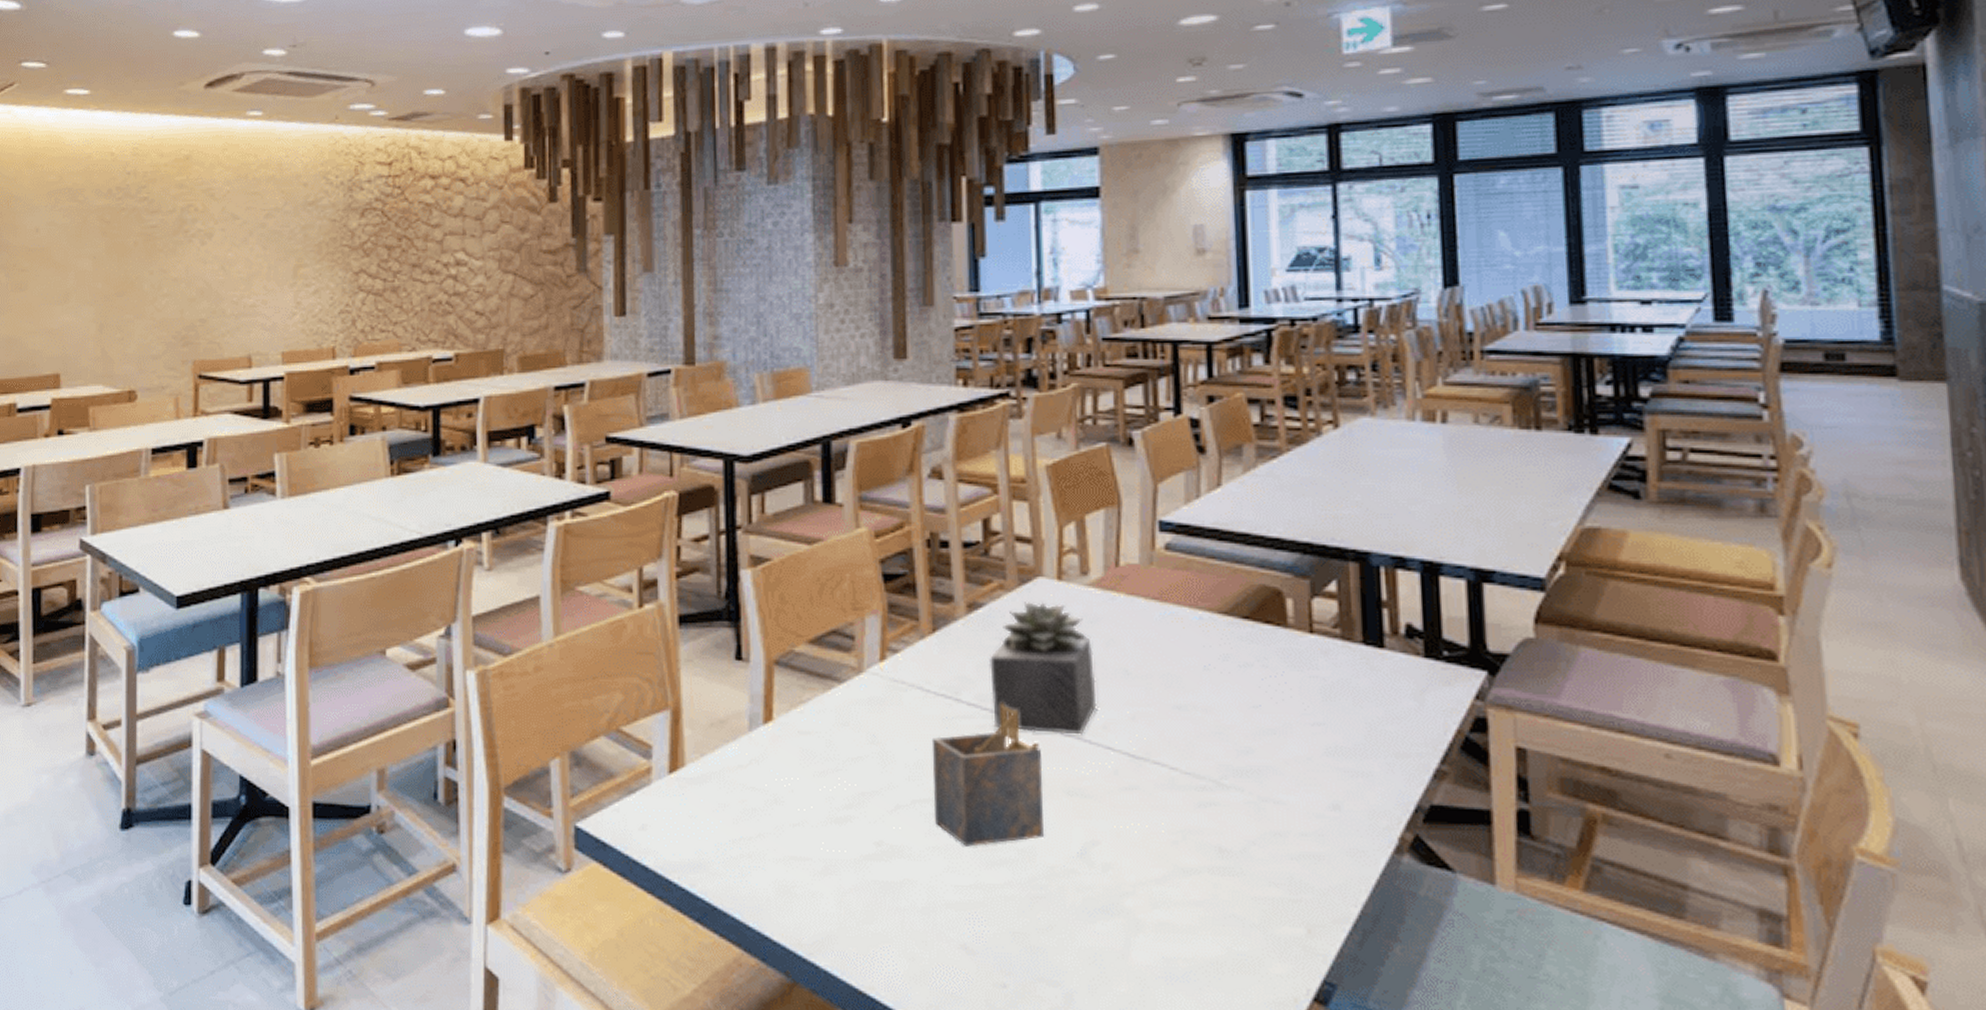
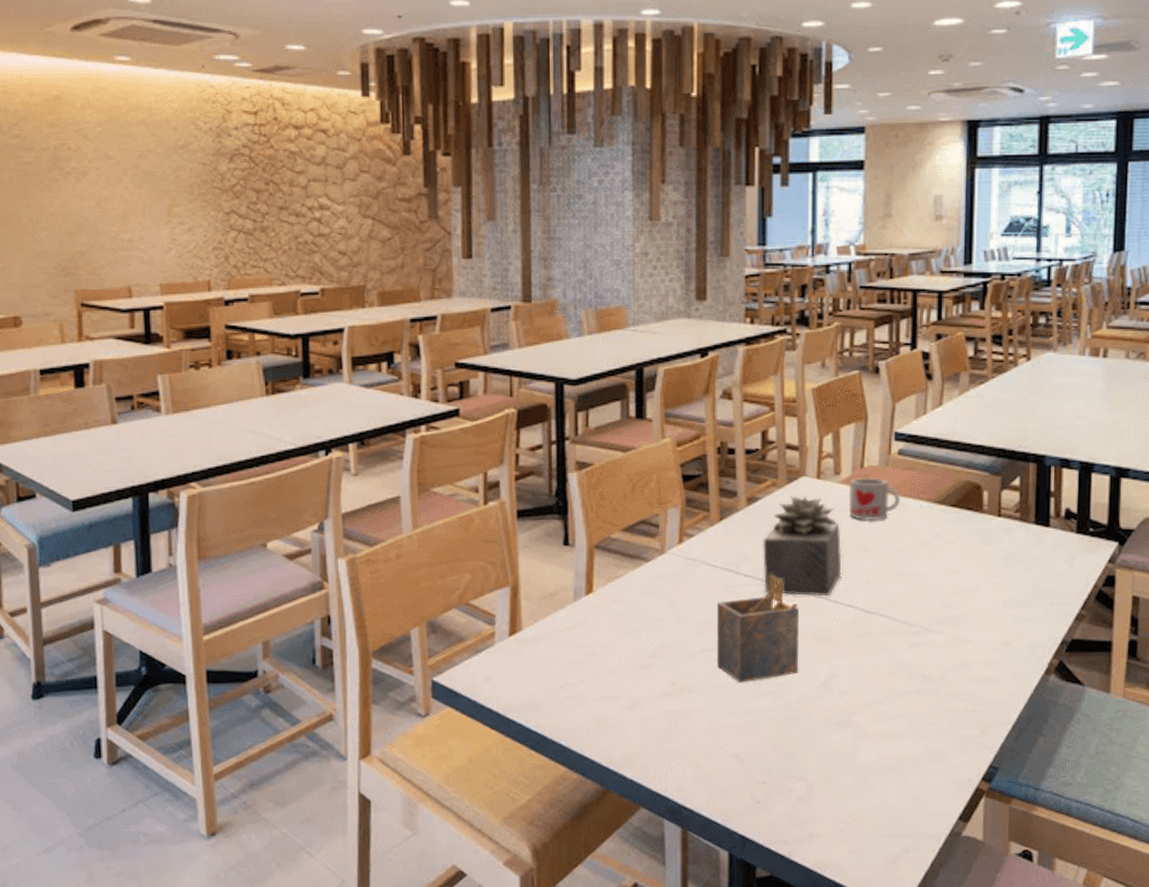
mug: none [1100,578,1173,636] -> present [848,477,901,521]

